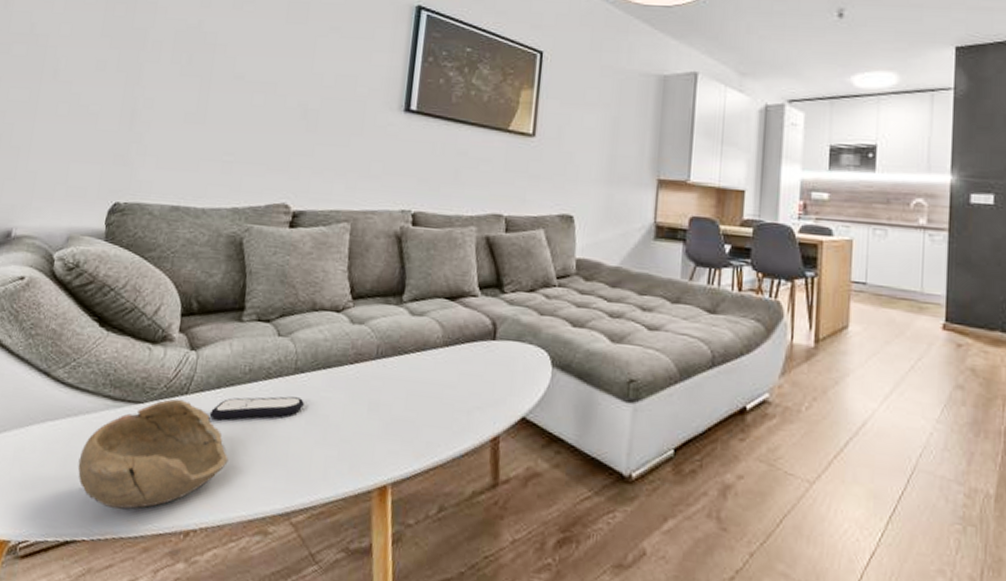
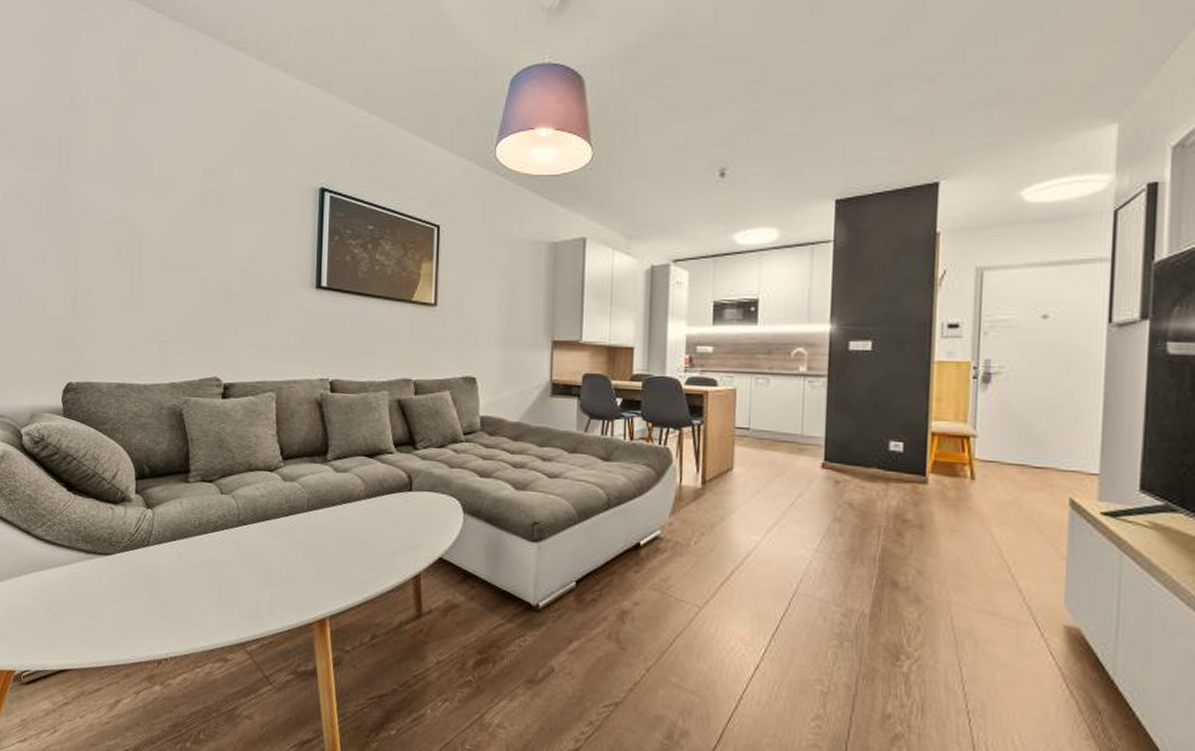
bowl: present [78,398,229,509] -> none [63,550,188,643]
remote control: present [209,396,304,421] -> none [168,545,248,568]

